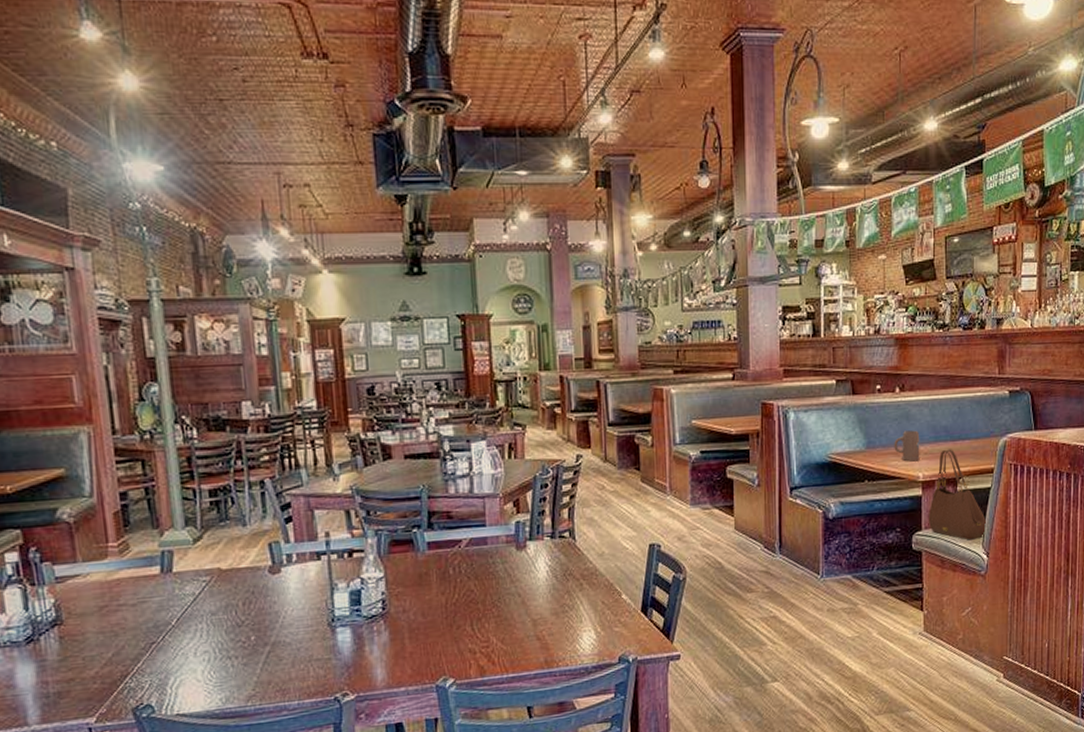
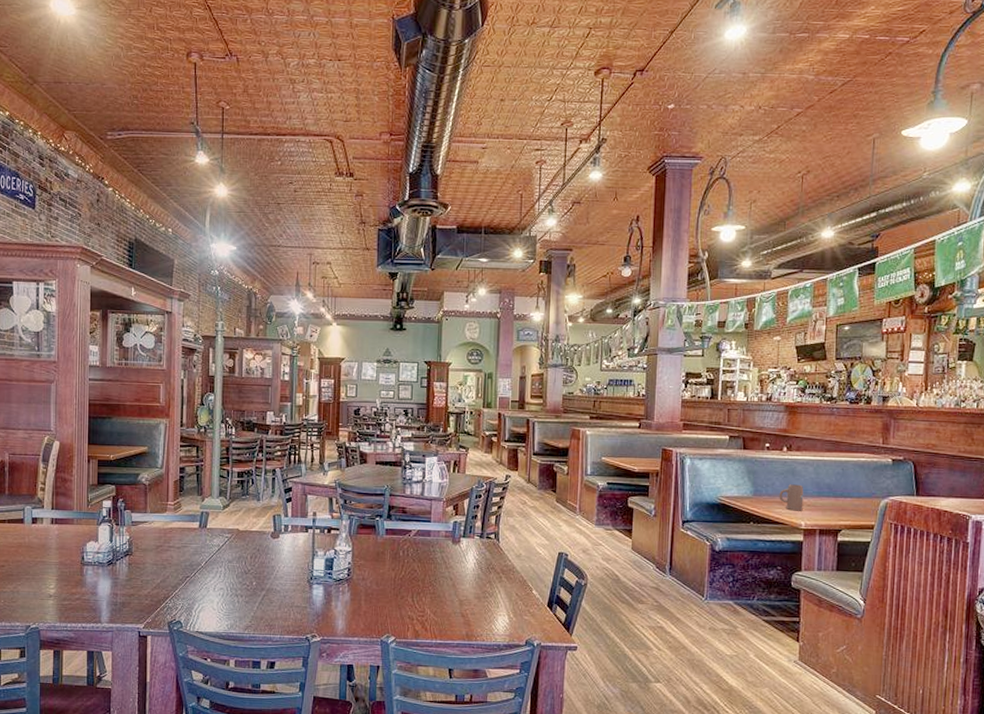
handbag: present [928,449,987,540] -> none [808,504,865,586]

